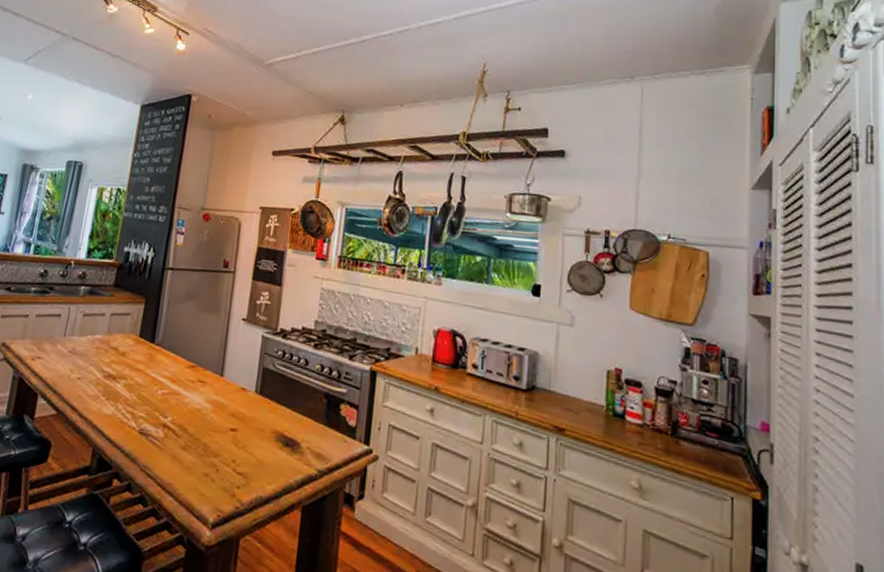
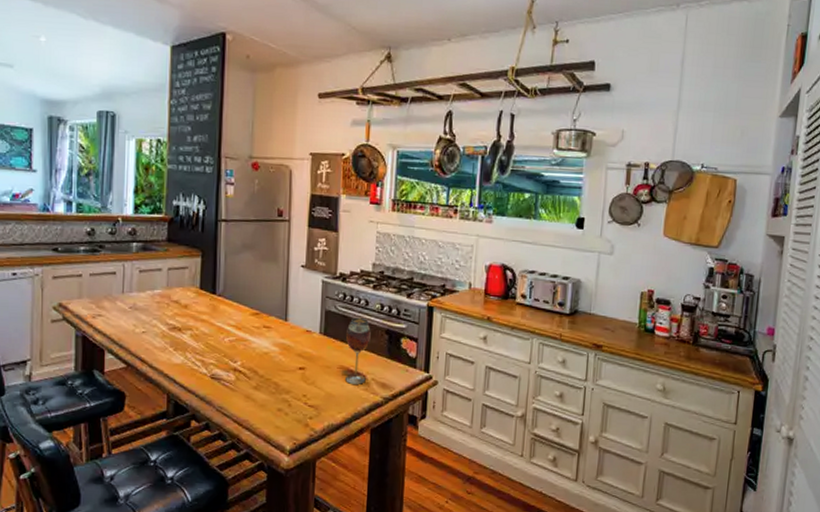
wineglass: none [279,377,309,453] -> present [346,317,371,384]

